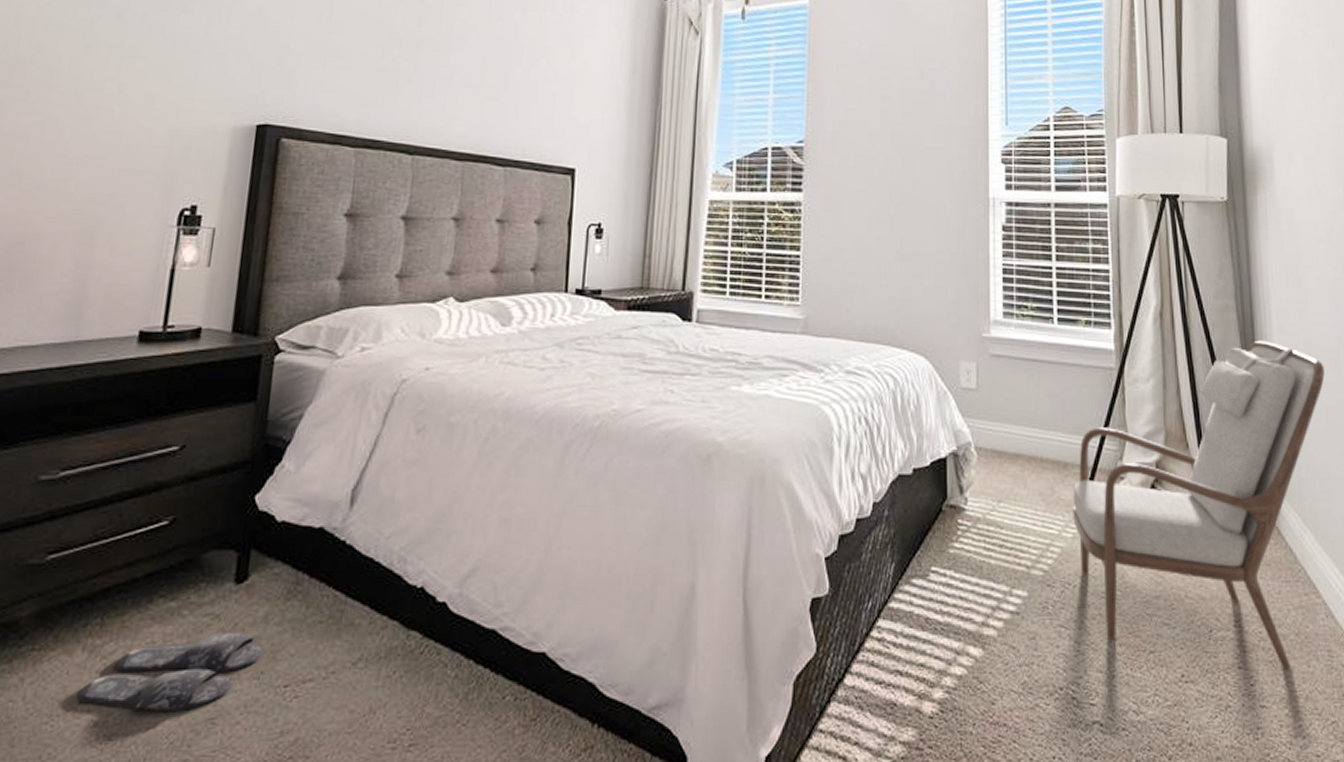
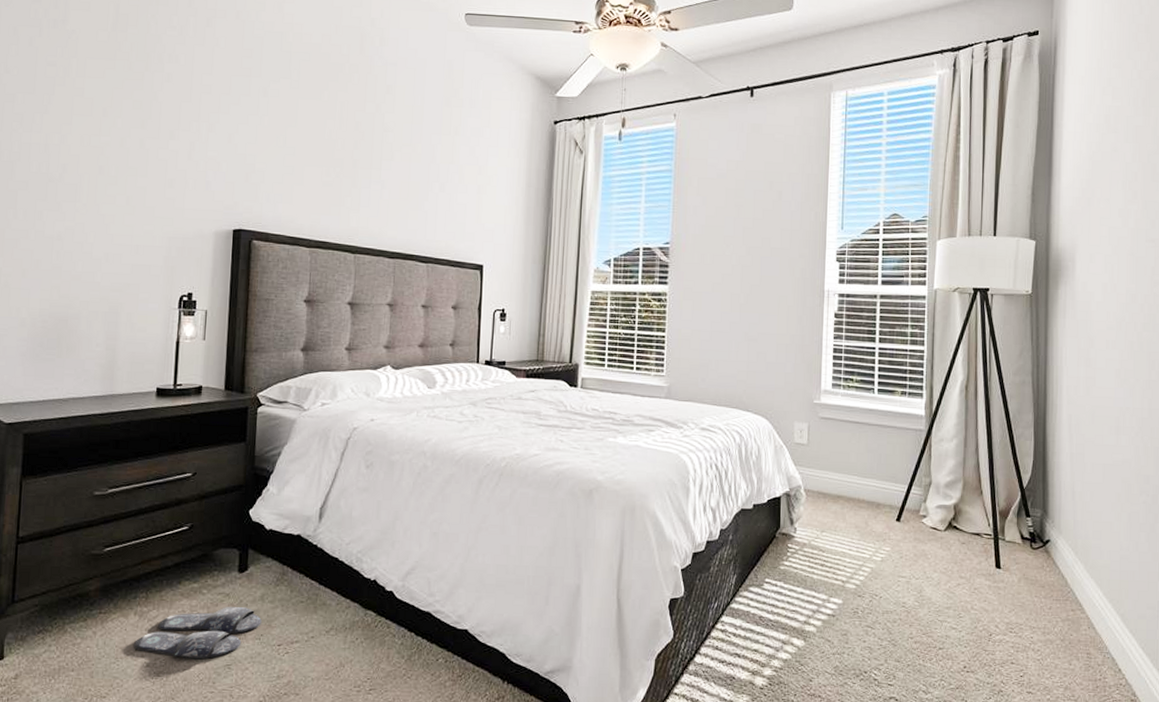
armchair: present [1073,340,1325,669] -> none [882,409,1105,666]

